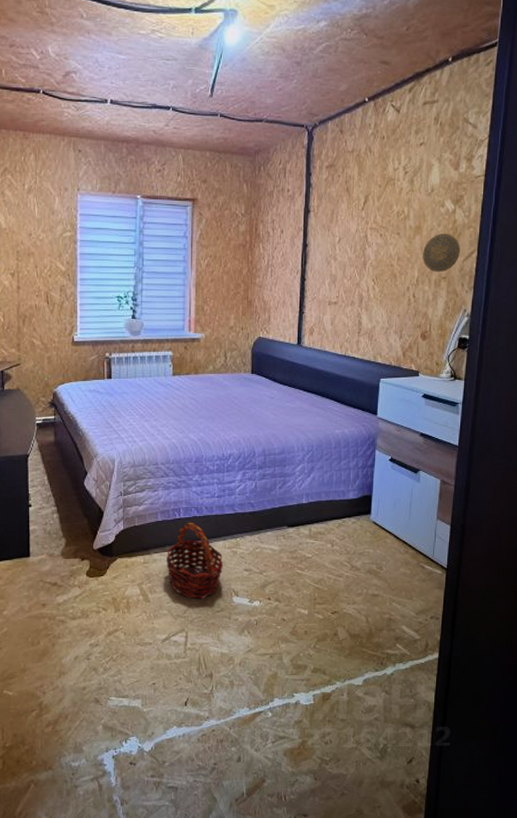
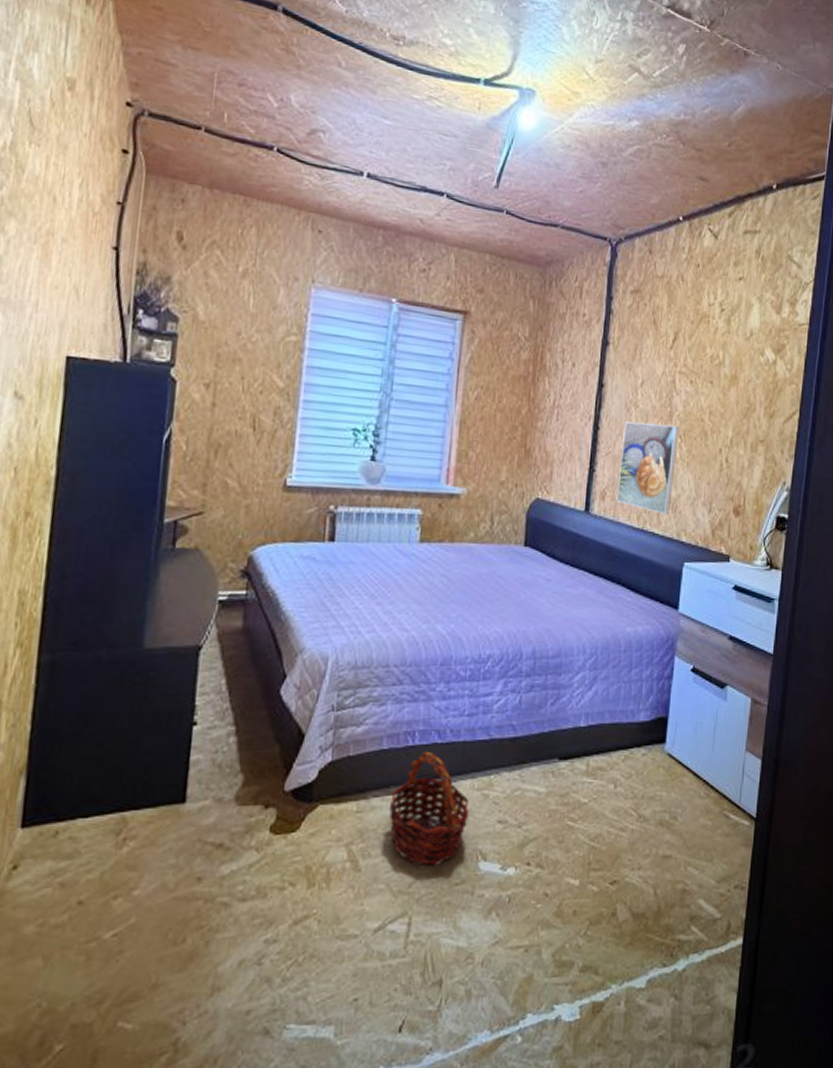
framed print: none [322,271,372,343] -> present [616,422,680,515]
decorative plate: present [423,234,460,273] -> none [738,387,781,435]

